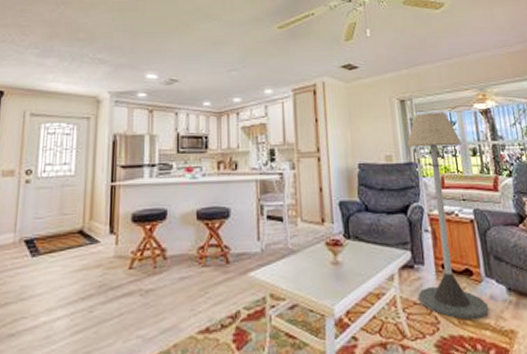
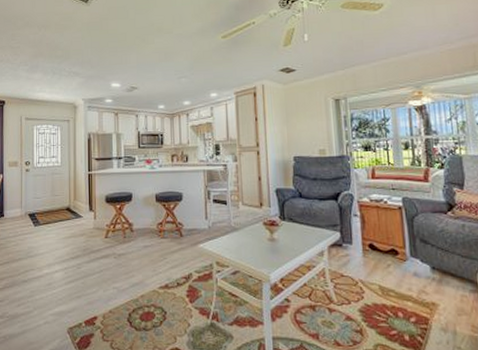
floor lamp: present [407,113,489,319] -> none [340,110,412,291]

